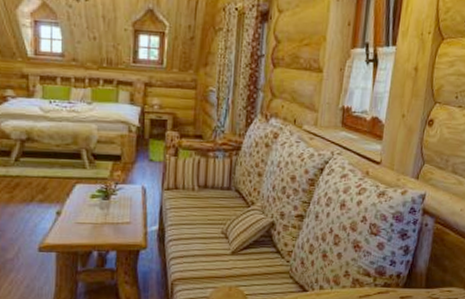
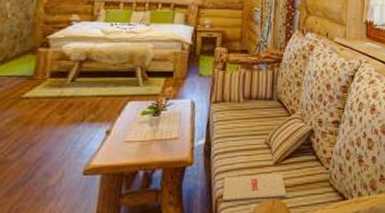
magazine: none [178,262,244,285] -> present [222,173,287,201]

